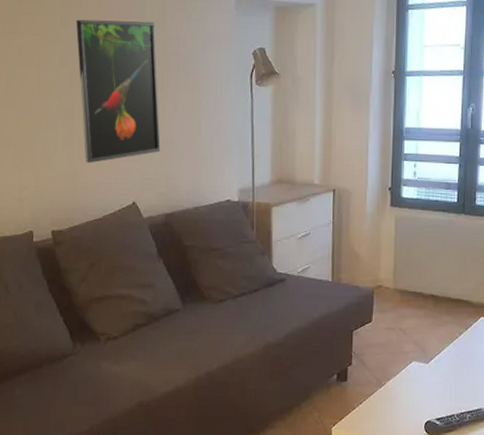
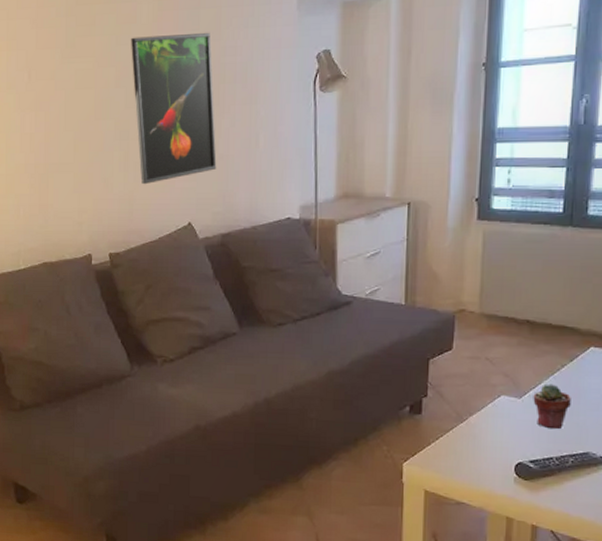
potted succulent: none [438,350,467,390] -> present [533,384,571,430]

